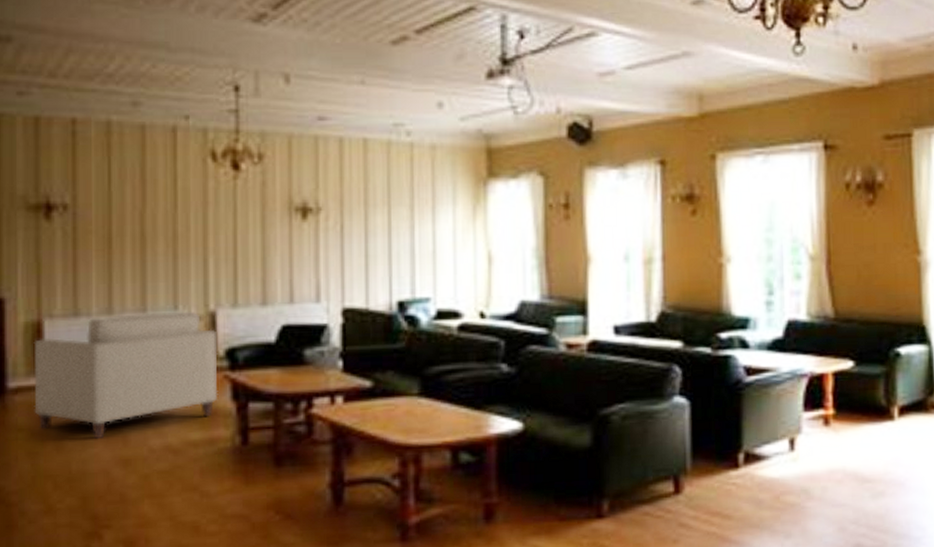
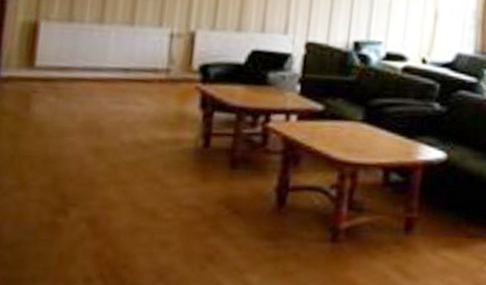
chair: present [33,311,218,440] -> none [21,25,194,130]

